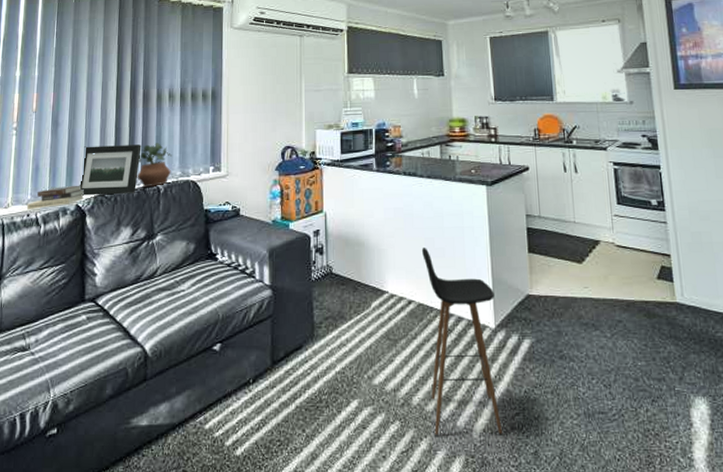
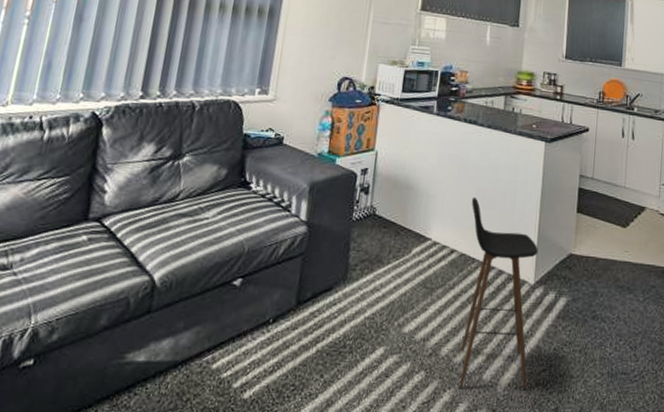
books: present [26,185,85,210] -> none [29,89,105,112]
picture frame: present [78,145,142,196] -> none [98,48,180,108]
potted plant: present [137,143,173,188] -> none [170,55,215,103]

